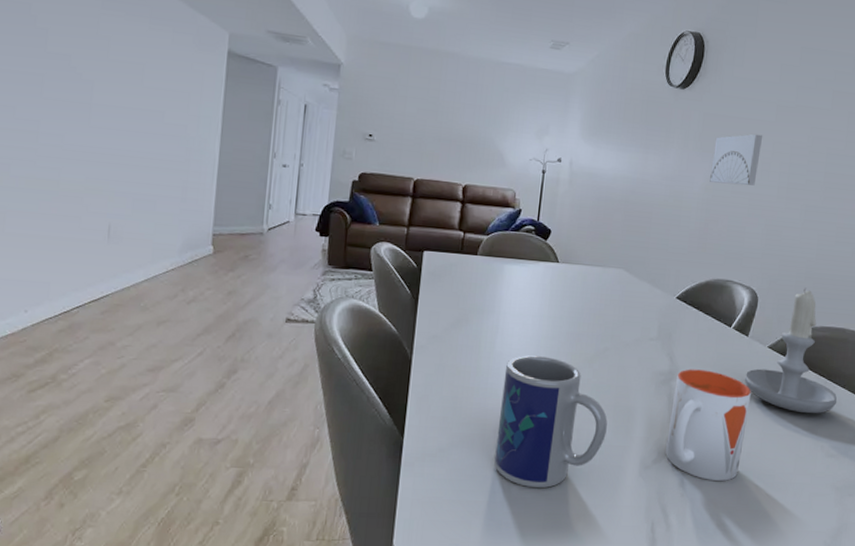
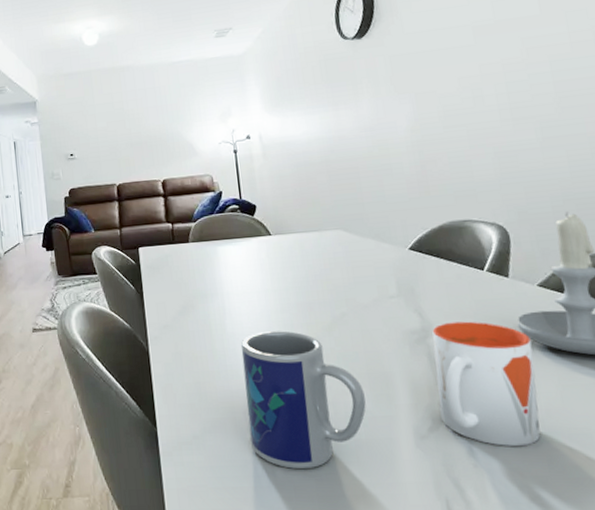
wall art: present [710,134,763,186] -> none [410,61,469,123]

